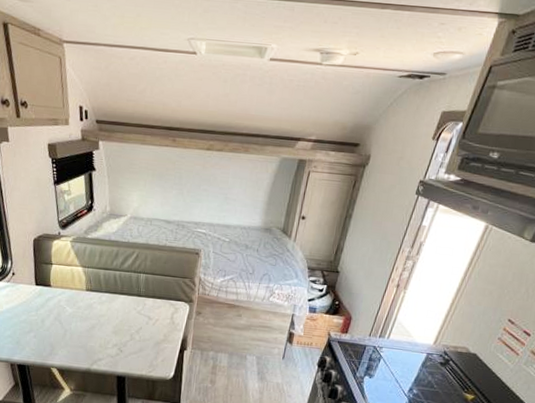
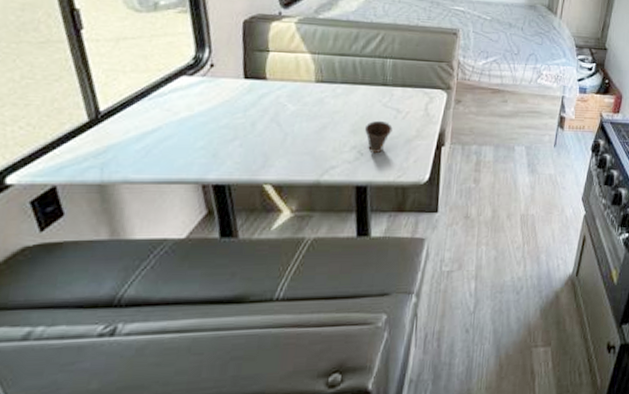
cup: none [123,325,145,352] -> present [364,120,393,154]

